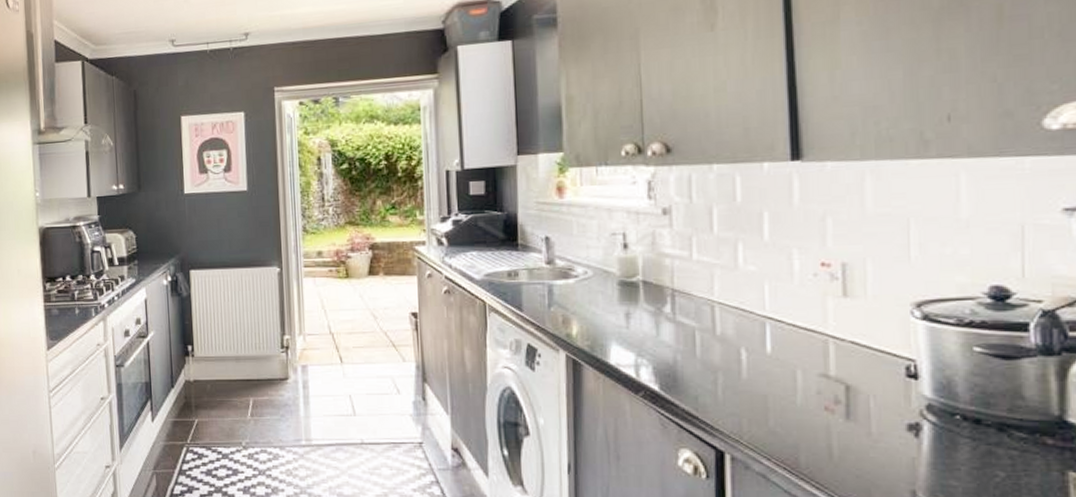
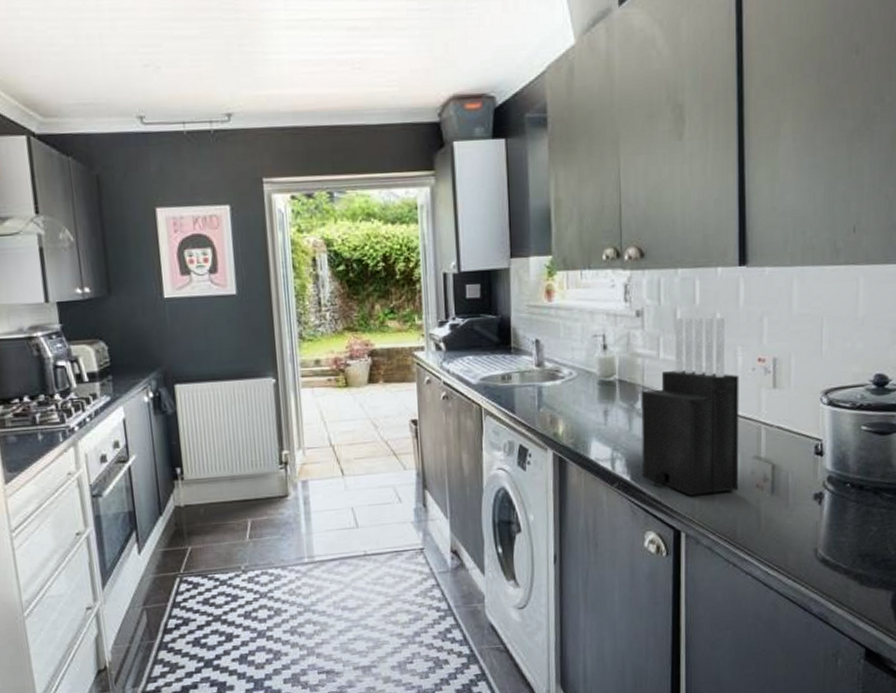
knife block: none [670,215,801,413] -> present [641,317,739,496]

